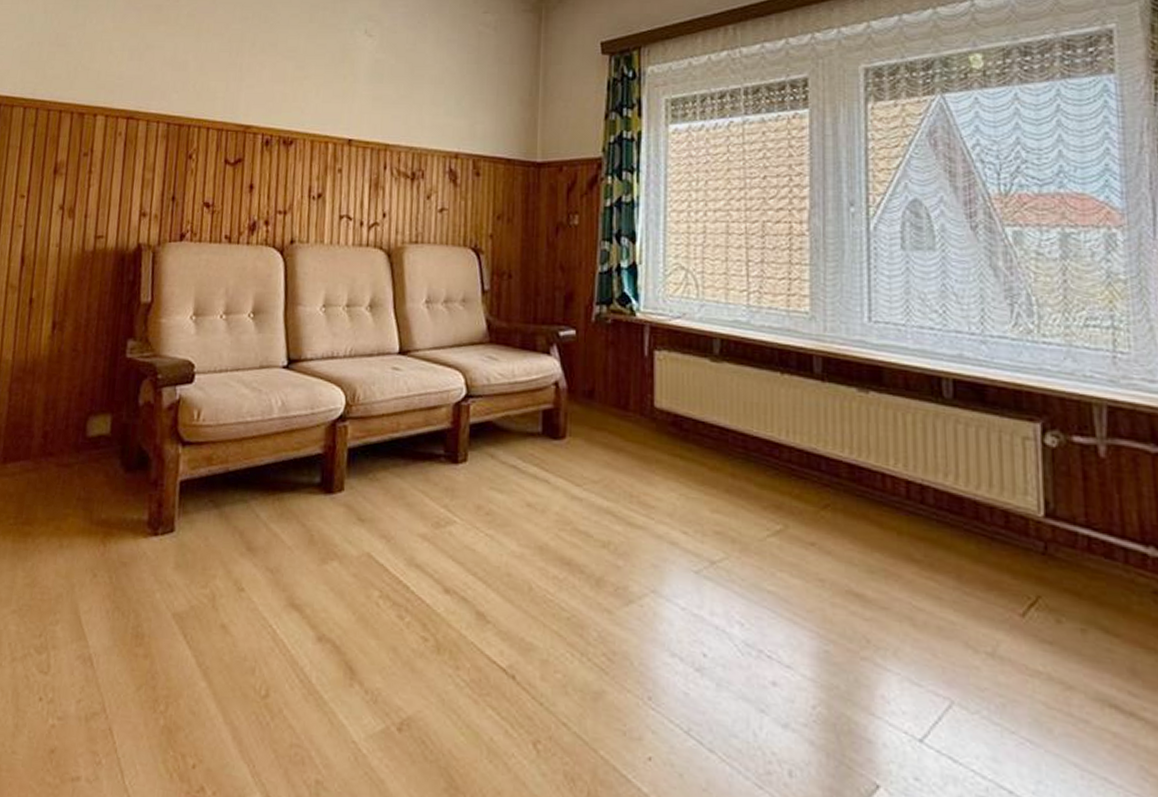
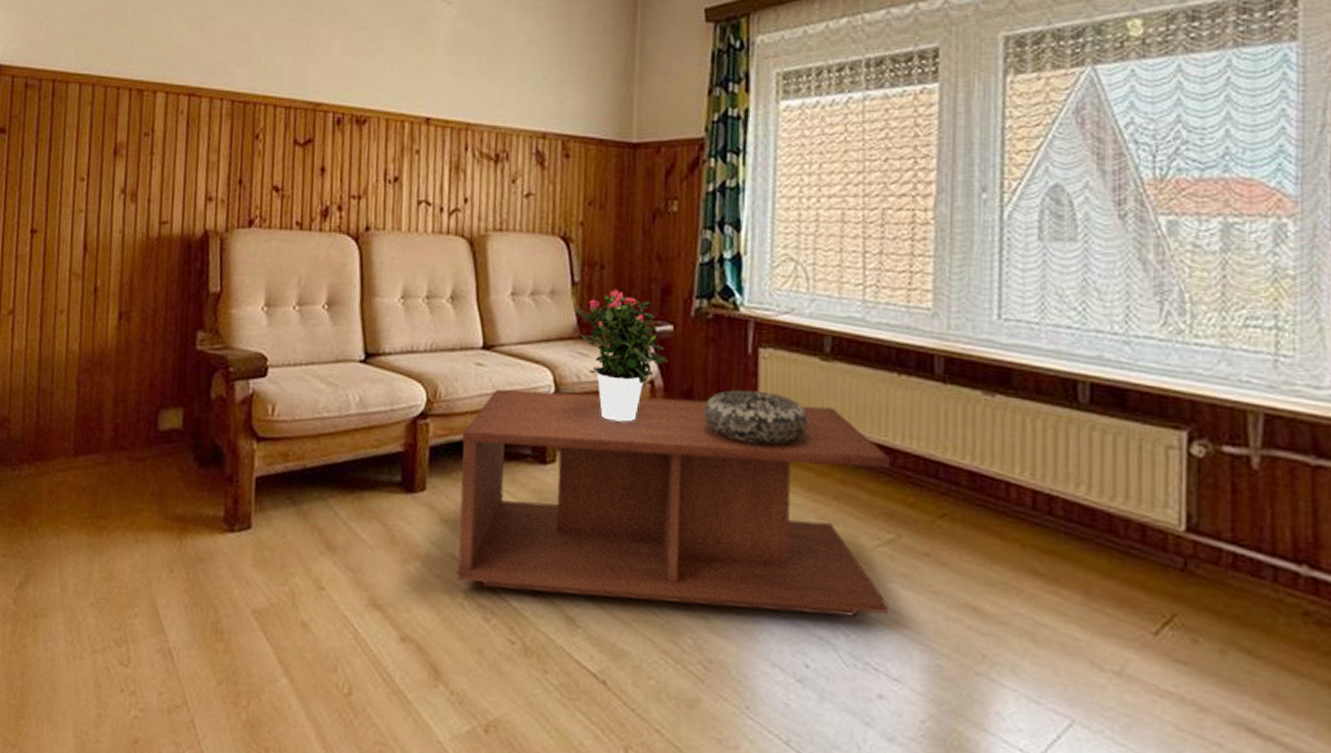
coffee table: none [372,392,778,606] -> present [456,389,890,617]
potted flower: none [483,297,572,422] -> present [573,290,669,422]
decorative bowl: none [604,389,701,442] -> present [703,389,809,445]

